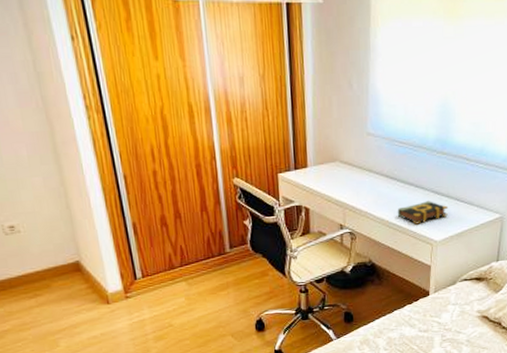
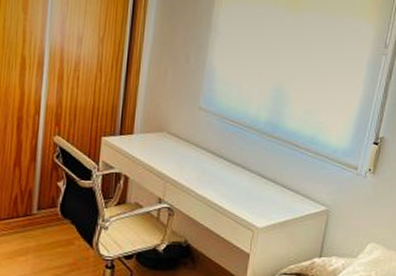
book: present [397,200,449,225] -> none [220,183,274,208]

